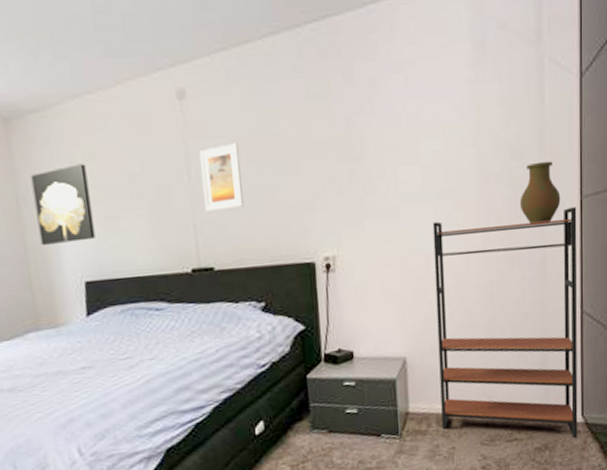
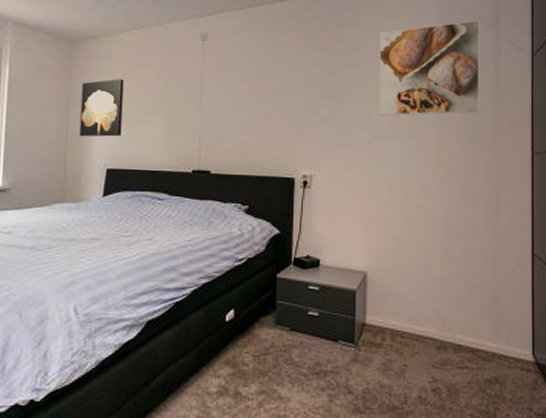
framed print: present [199,143,244,211] -> none [210,76,244,127]
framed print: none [400,35,522,174] -> present [378,19,480,116]
bookshelf: present [432,207,578,439] -> none [396,158,529,377]
vase: present [519,161,561,224] -> none [476,119,514,171]

